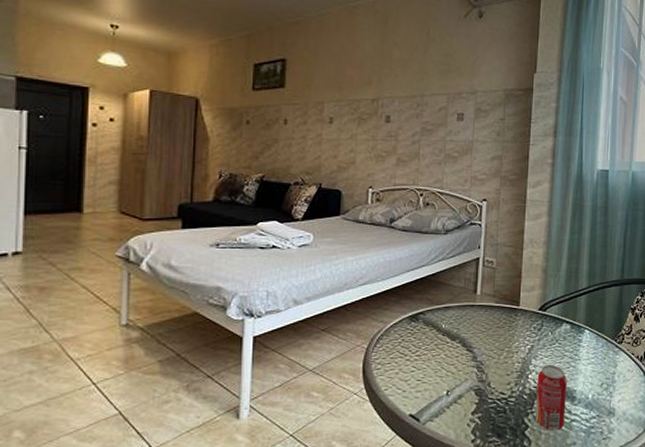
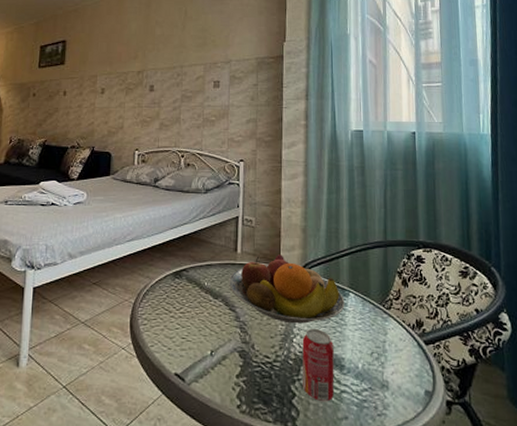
fruit bowl: none [467,295,580,361] -> present [229,255,345,324]

